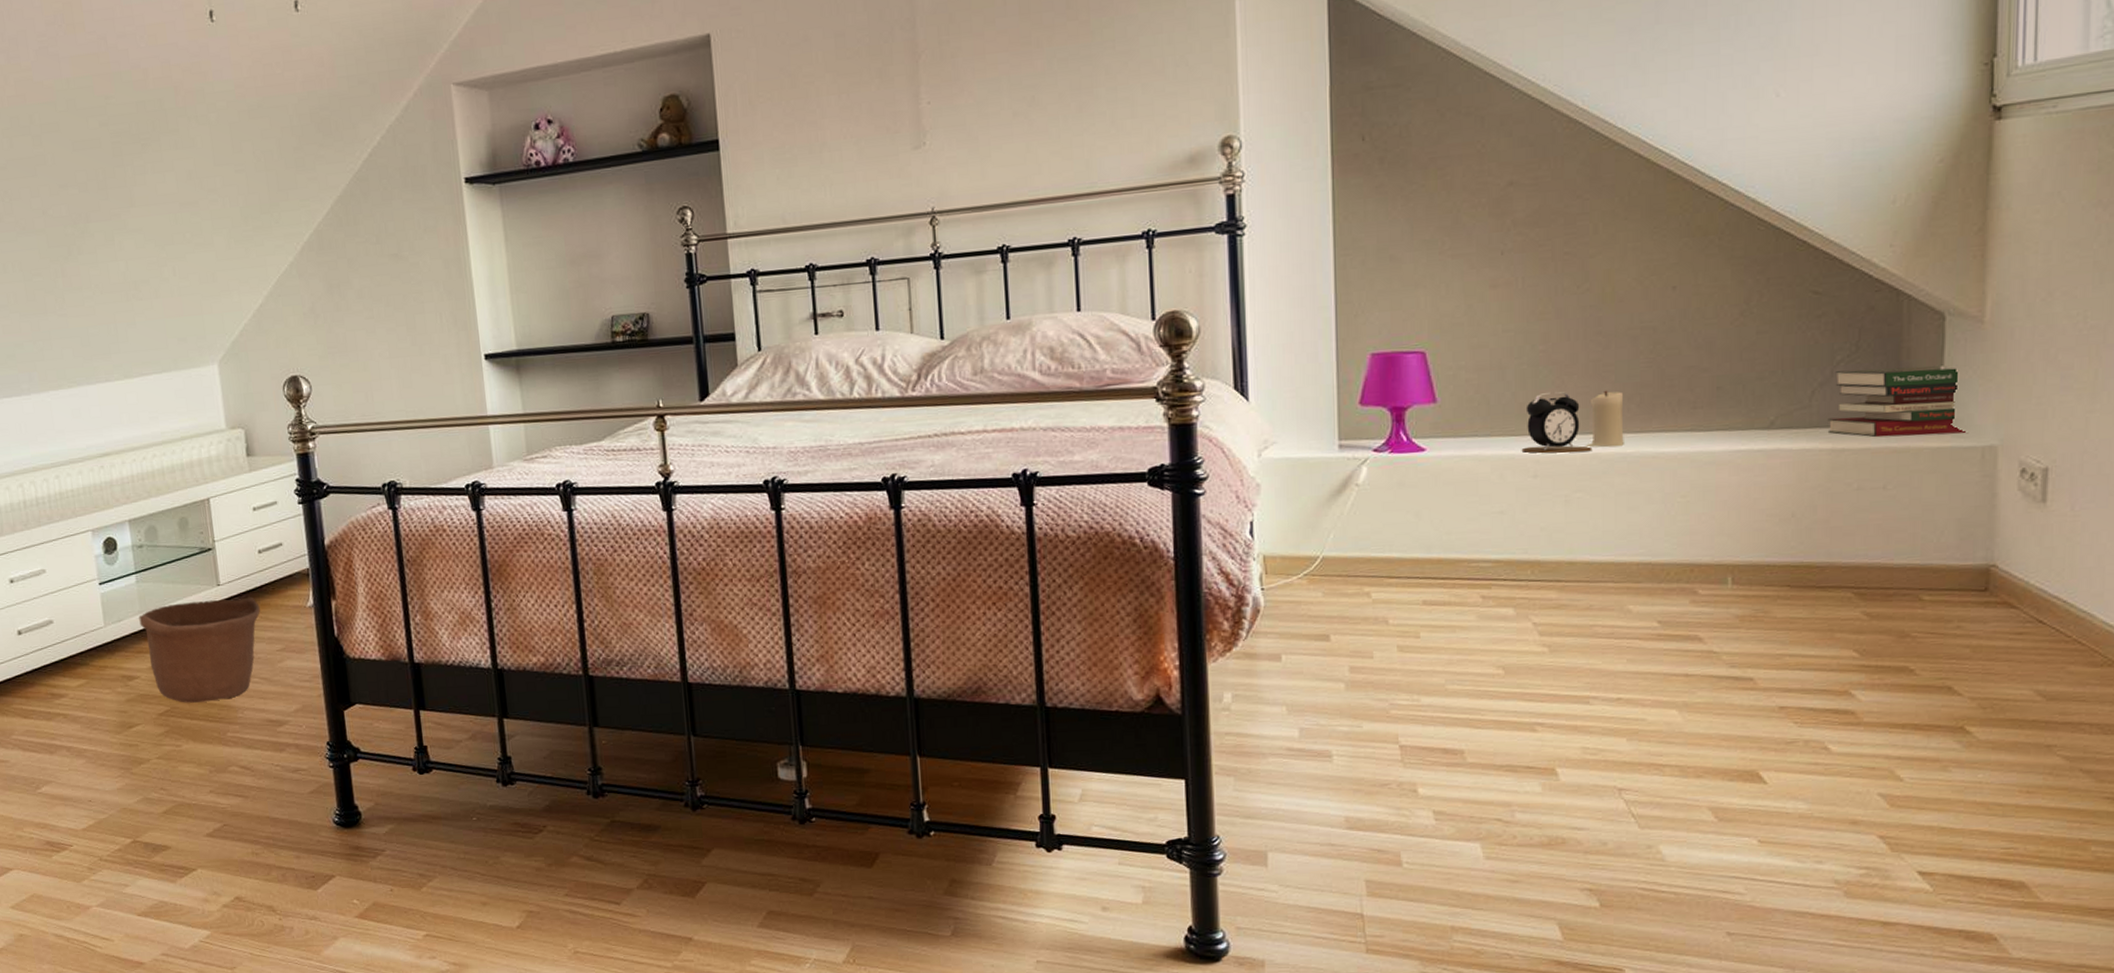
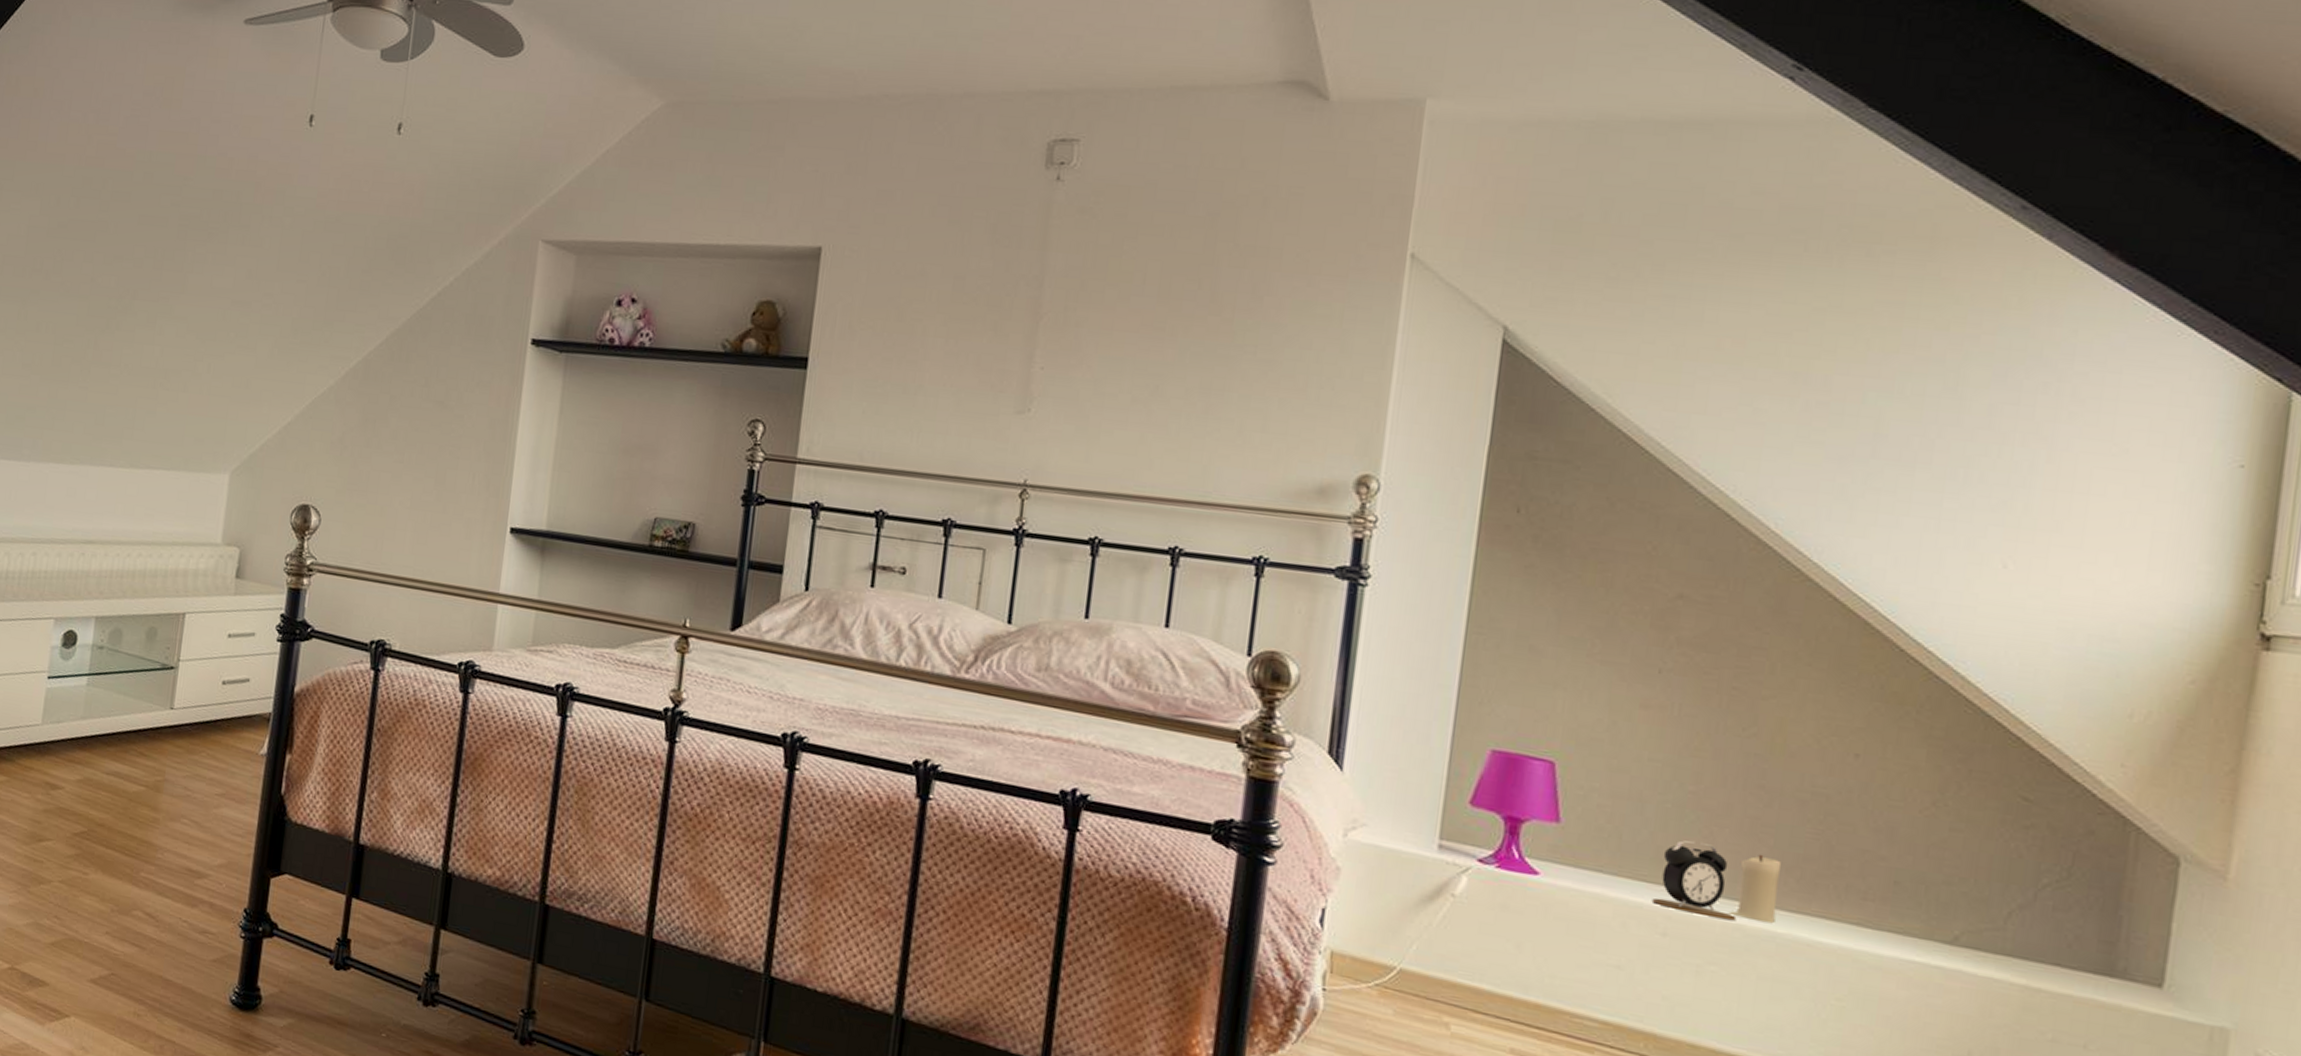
basket: present [139,597,260,703] -> none [78,717,210,835]
books: present [1827,365,1969,438] -> none [2022,896,2196,1007]

